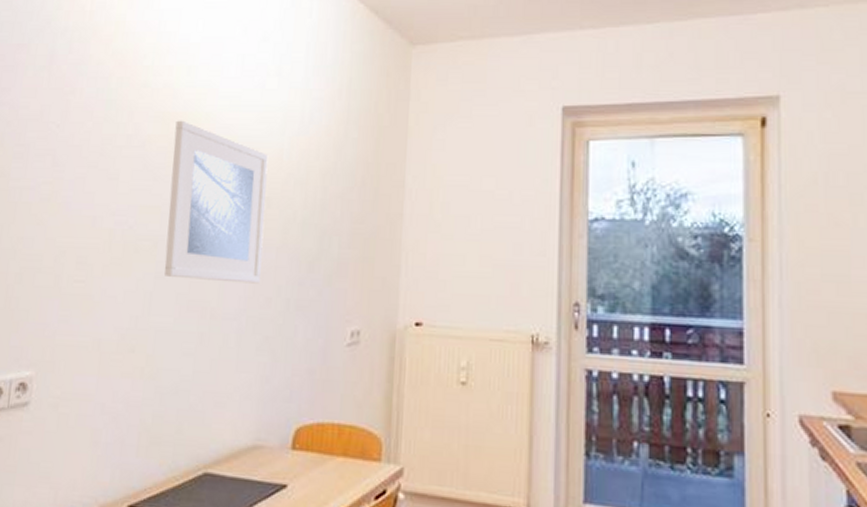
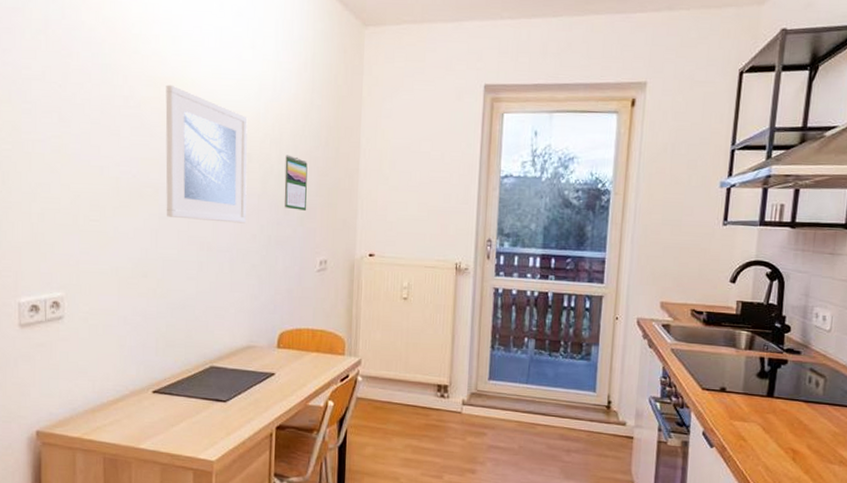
calendar: none [308,198,339,267] -> present [284,155,308,210]

